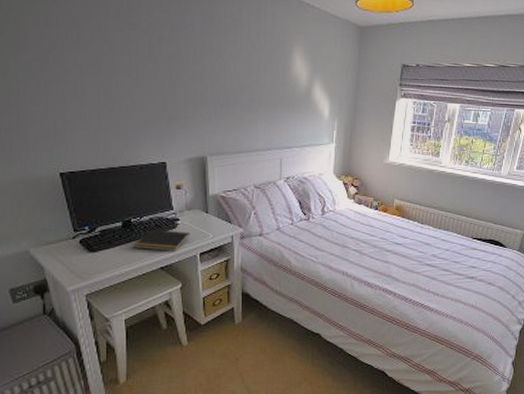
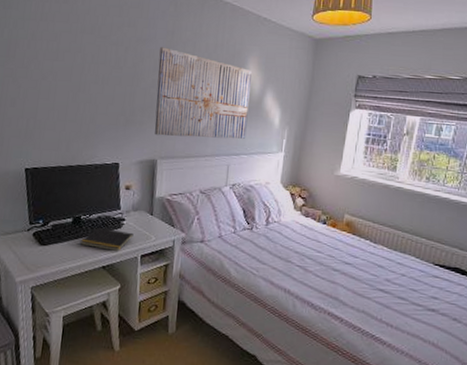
wall art: none [198,35,298,132] -> present [154,47,252,140]

